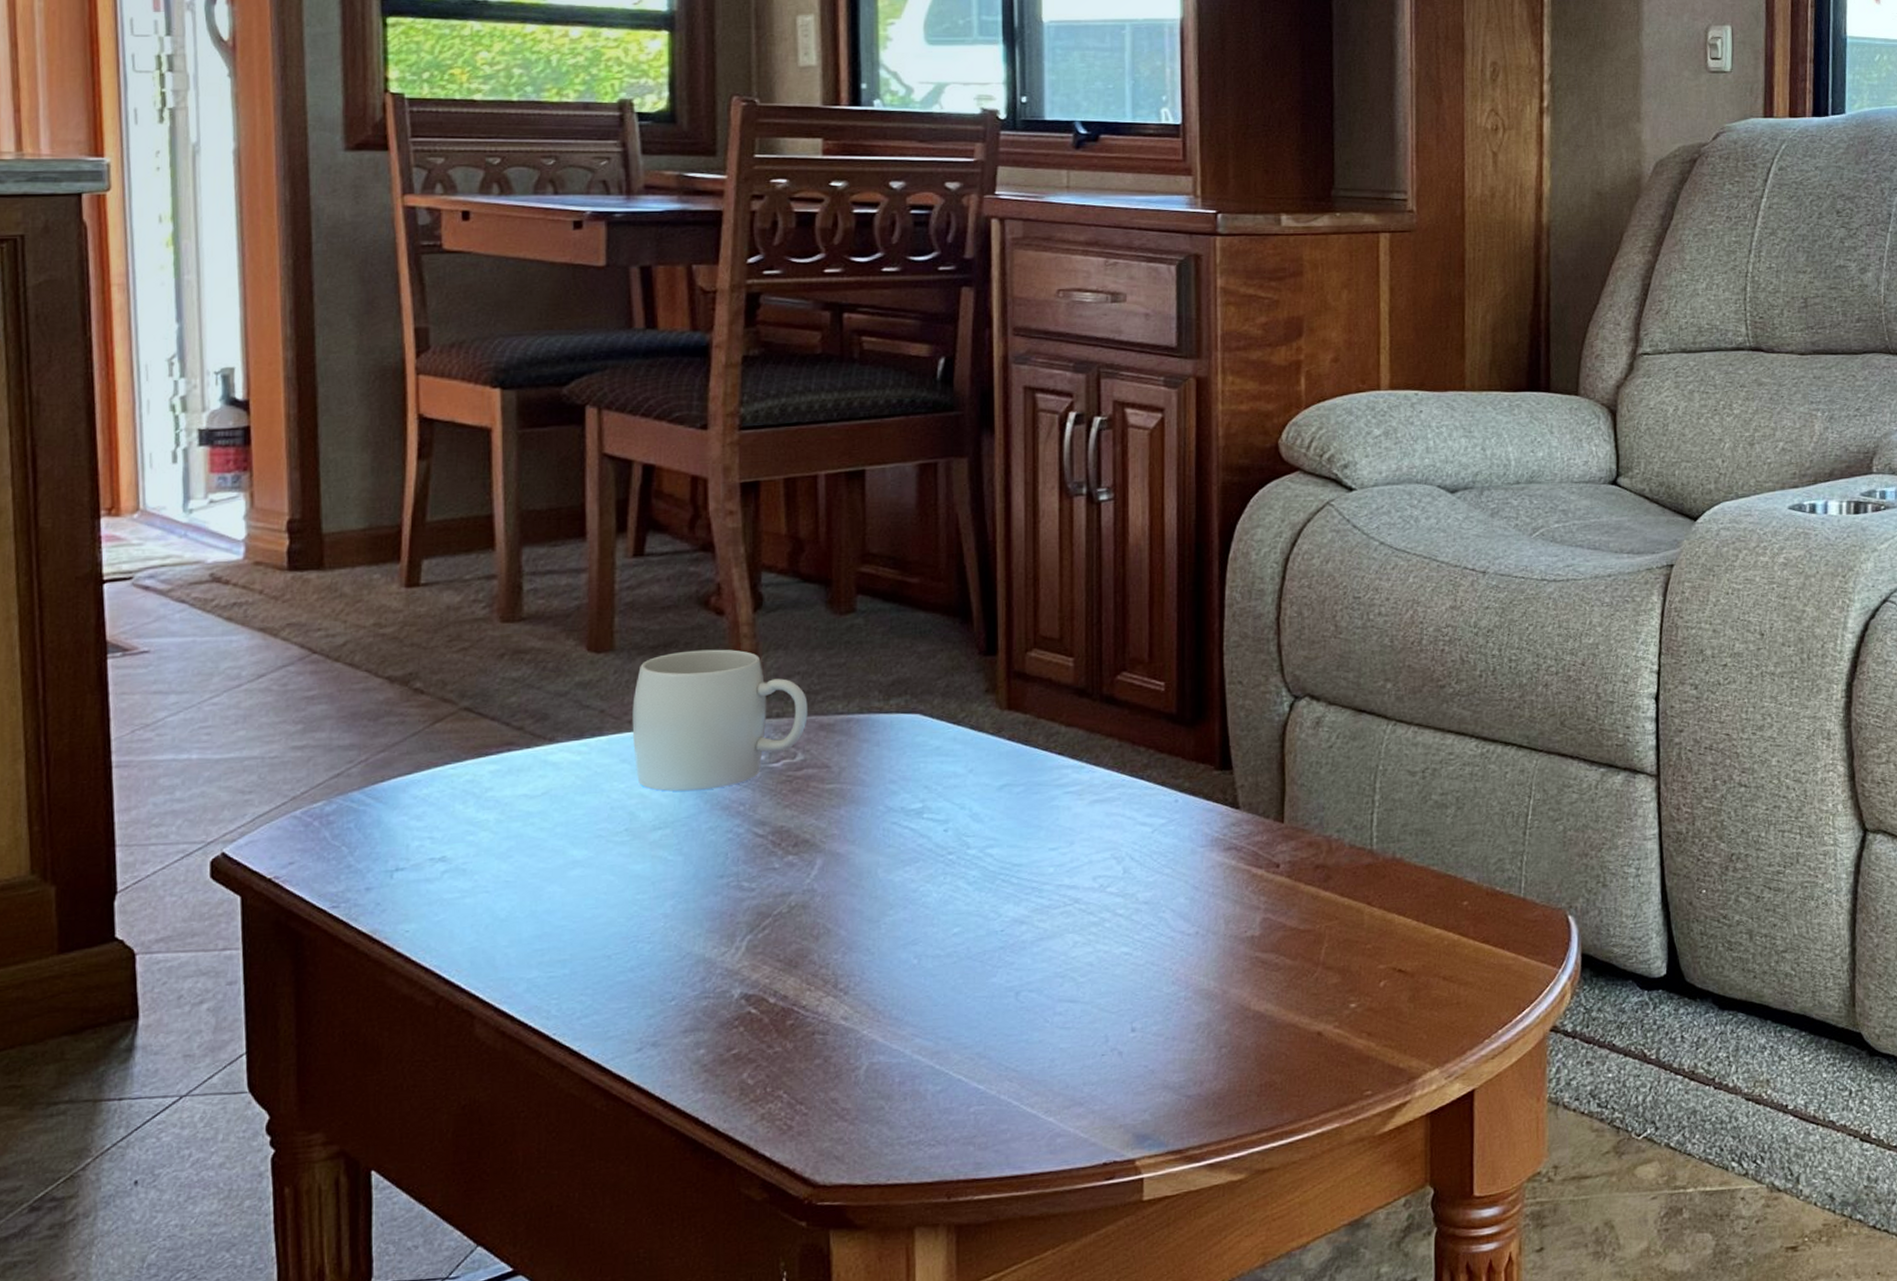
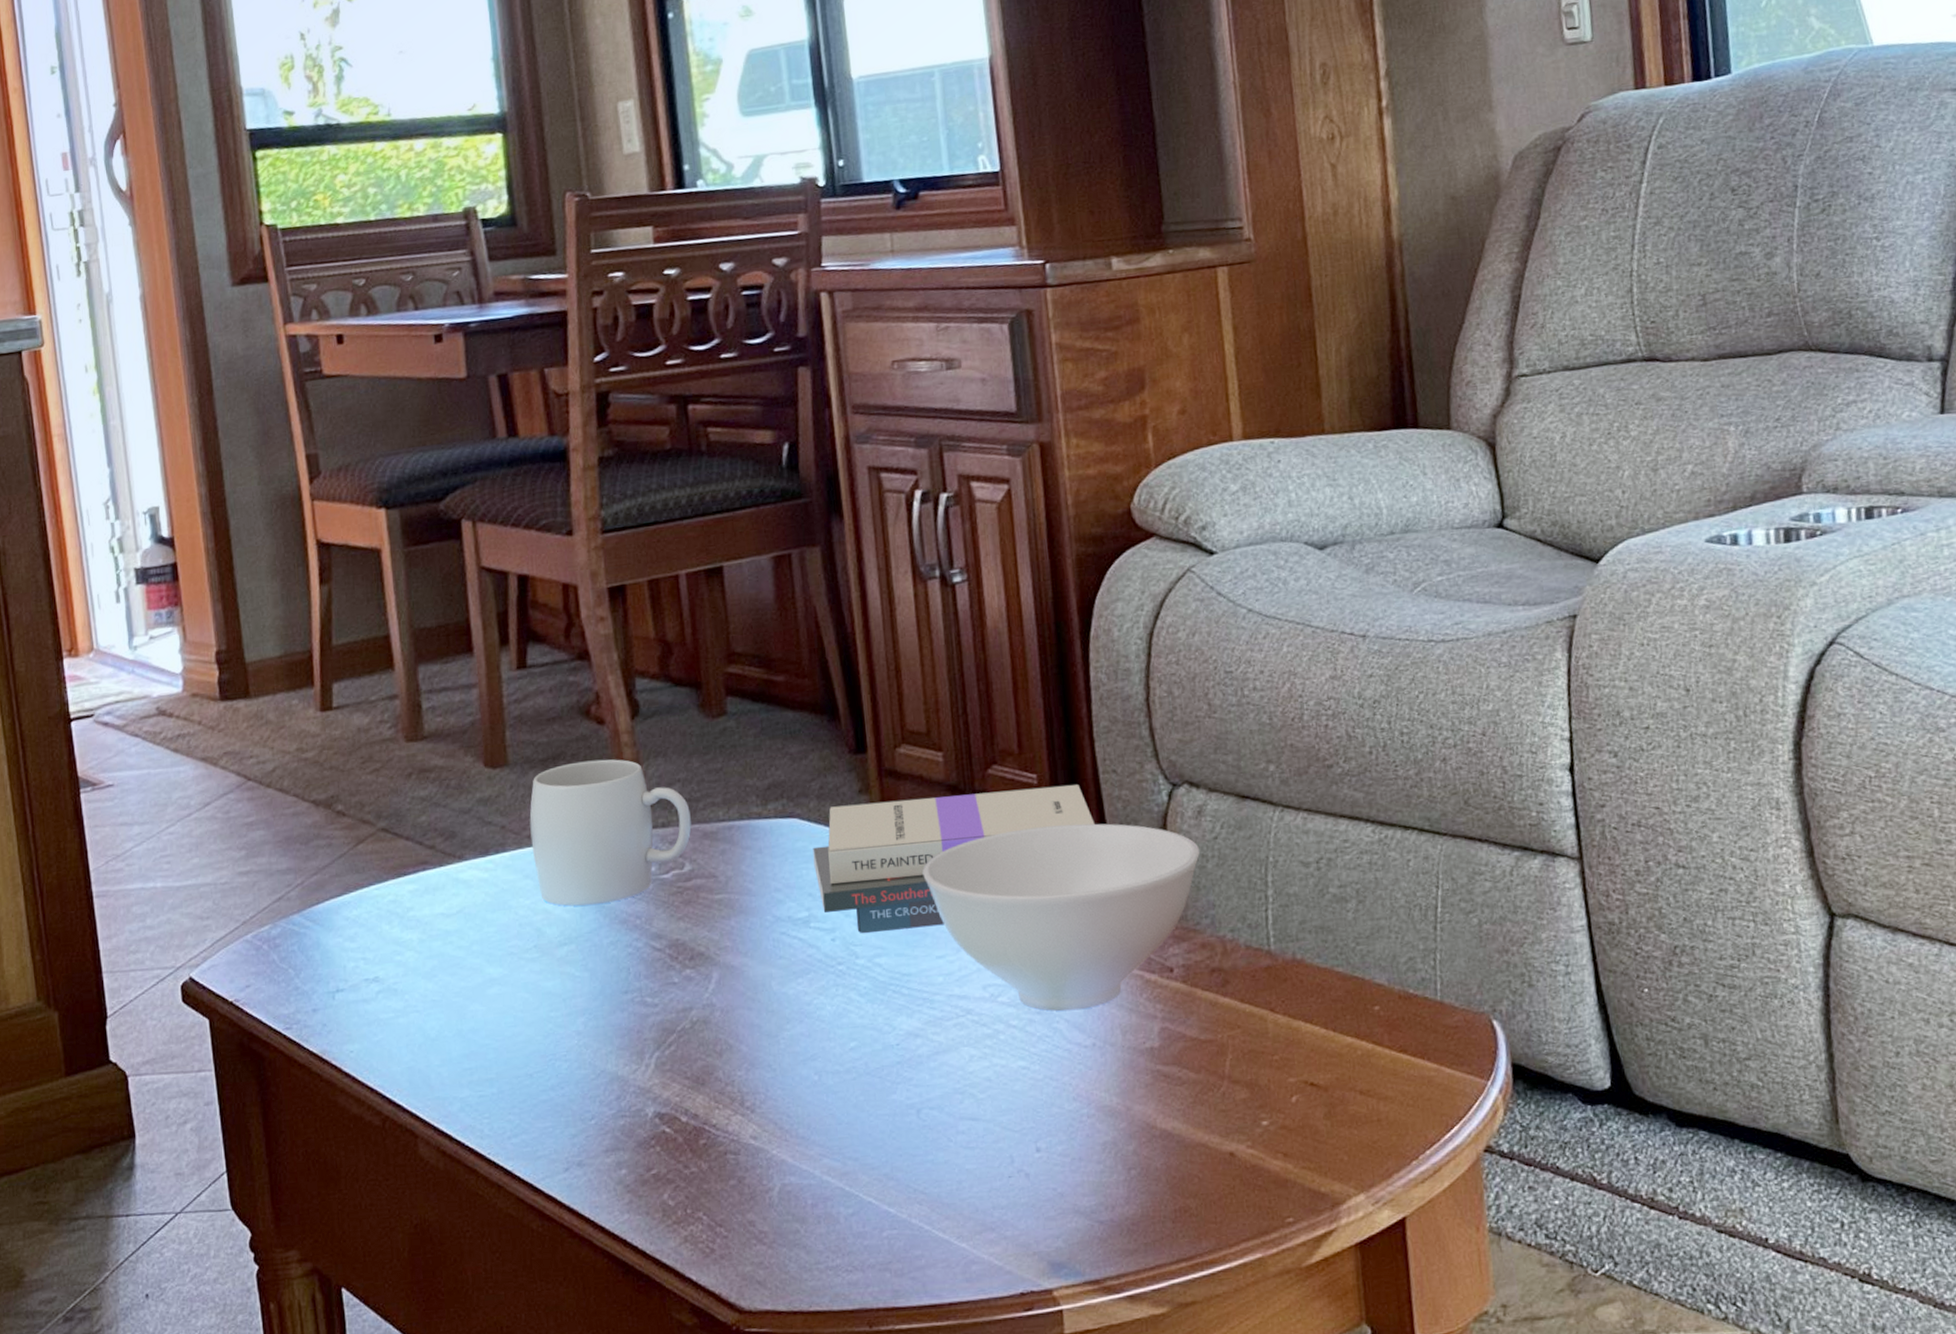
books: none [933,693,1217,825] -> present [813,785,1095,933]
bowl: none [1043,729,1315,902] -> present [922,823,1200,1012]

